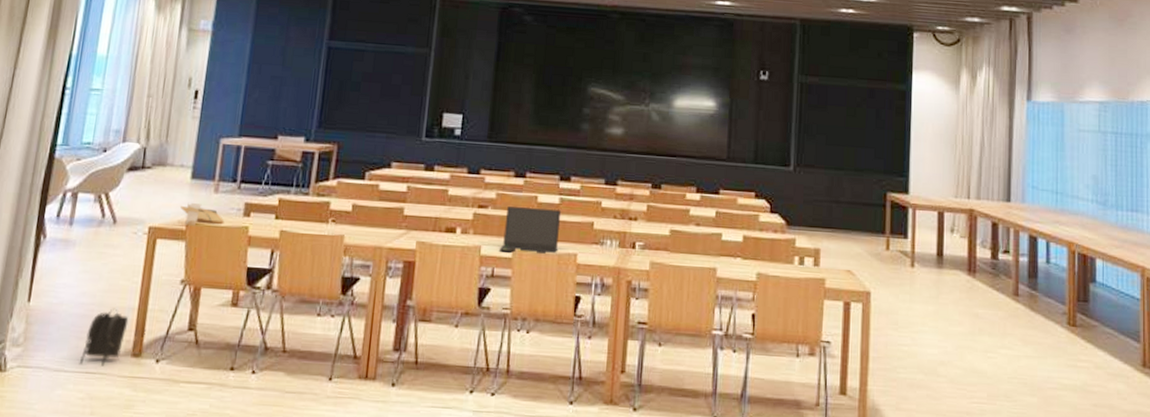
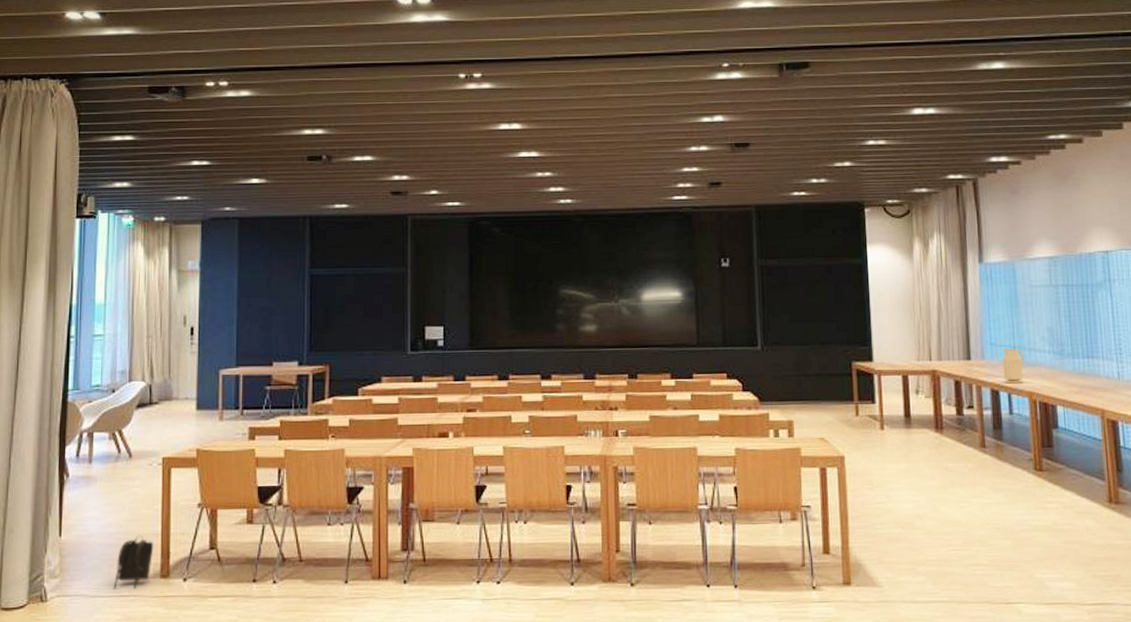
papers: present [180,202,224,226] -> none [190,431,232,453]
laptop: present [500,205,562,255] -> none [491,407,546,451]
water jug: none [1043,194,1066,232] -> present [1002,349,1025,384]

